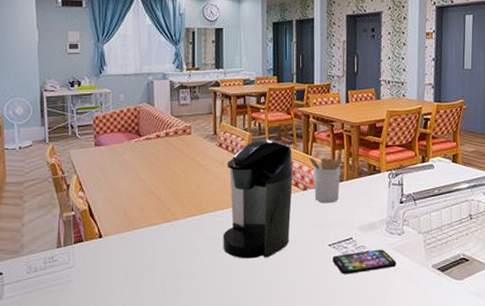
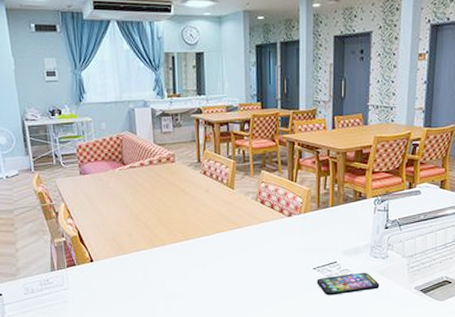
coffee maker: present [223,139,294,259] -> none [209,166,278,281]
utensil holder: present [309,150,342,204] -> none [294,177,328,229]

